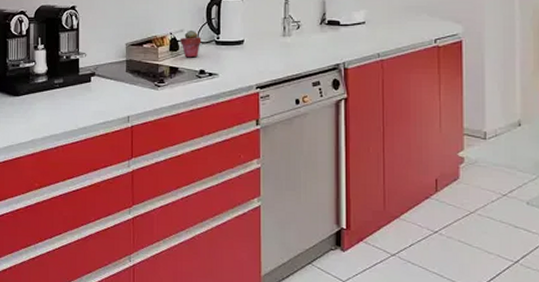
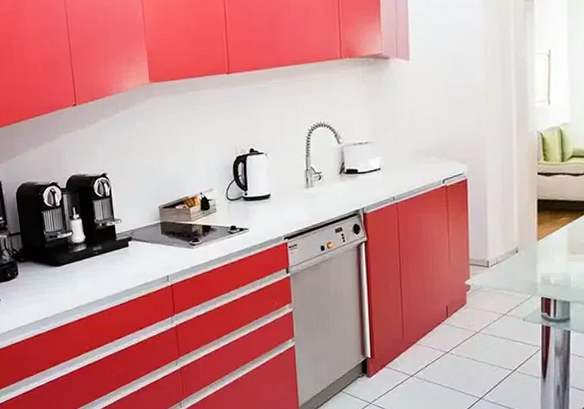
potted succulent: present [181,29,202,58] -> none [211,188,231,216]

